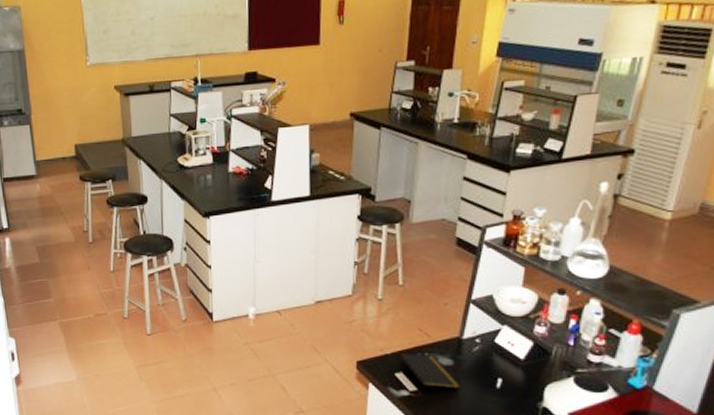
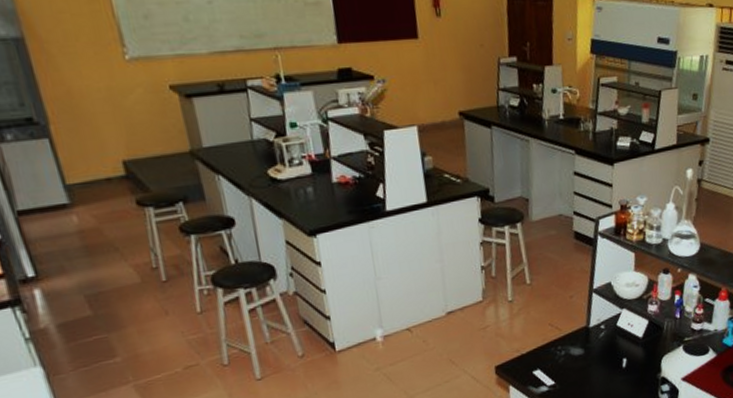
notepad: present [399,354,461,393] -> none [534,348,593,385]

